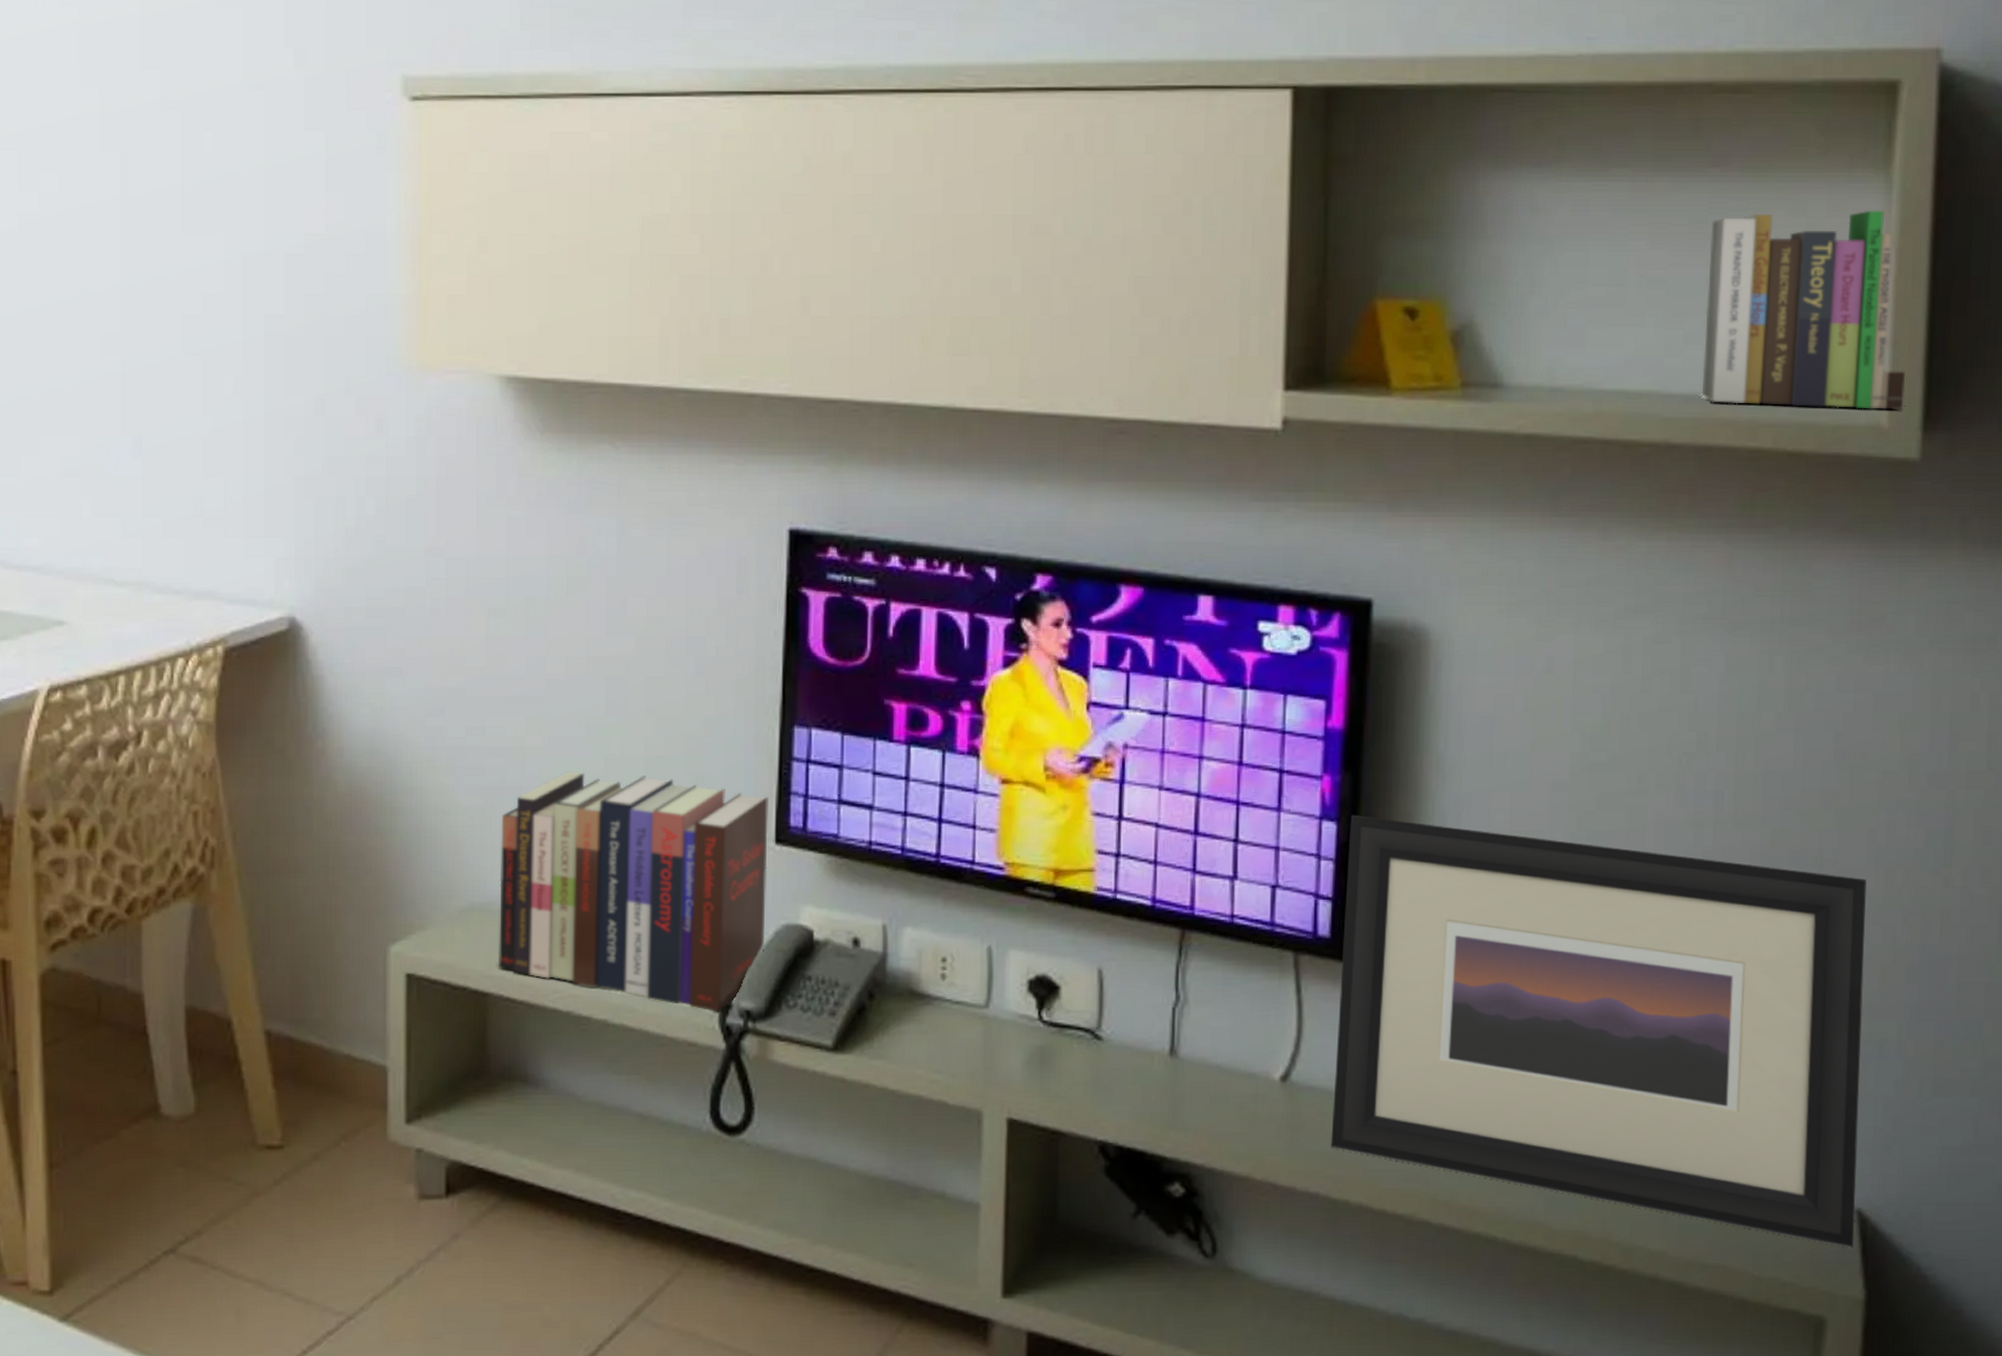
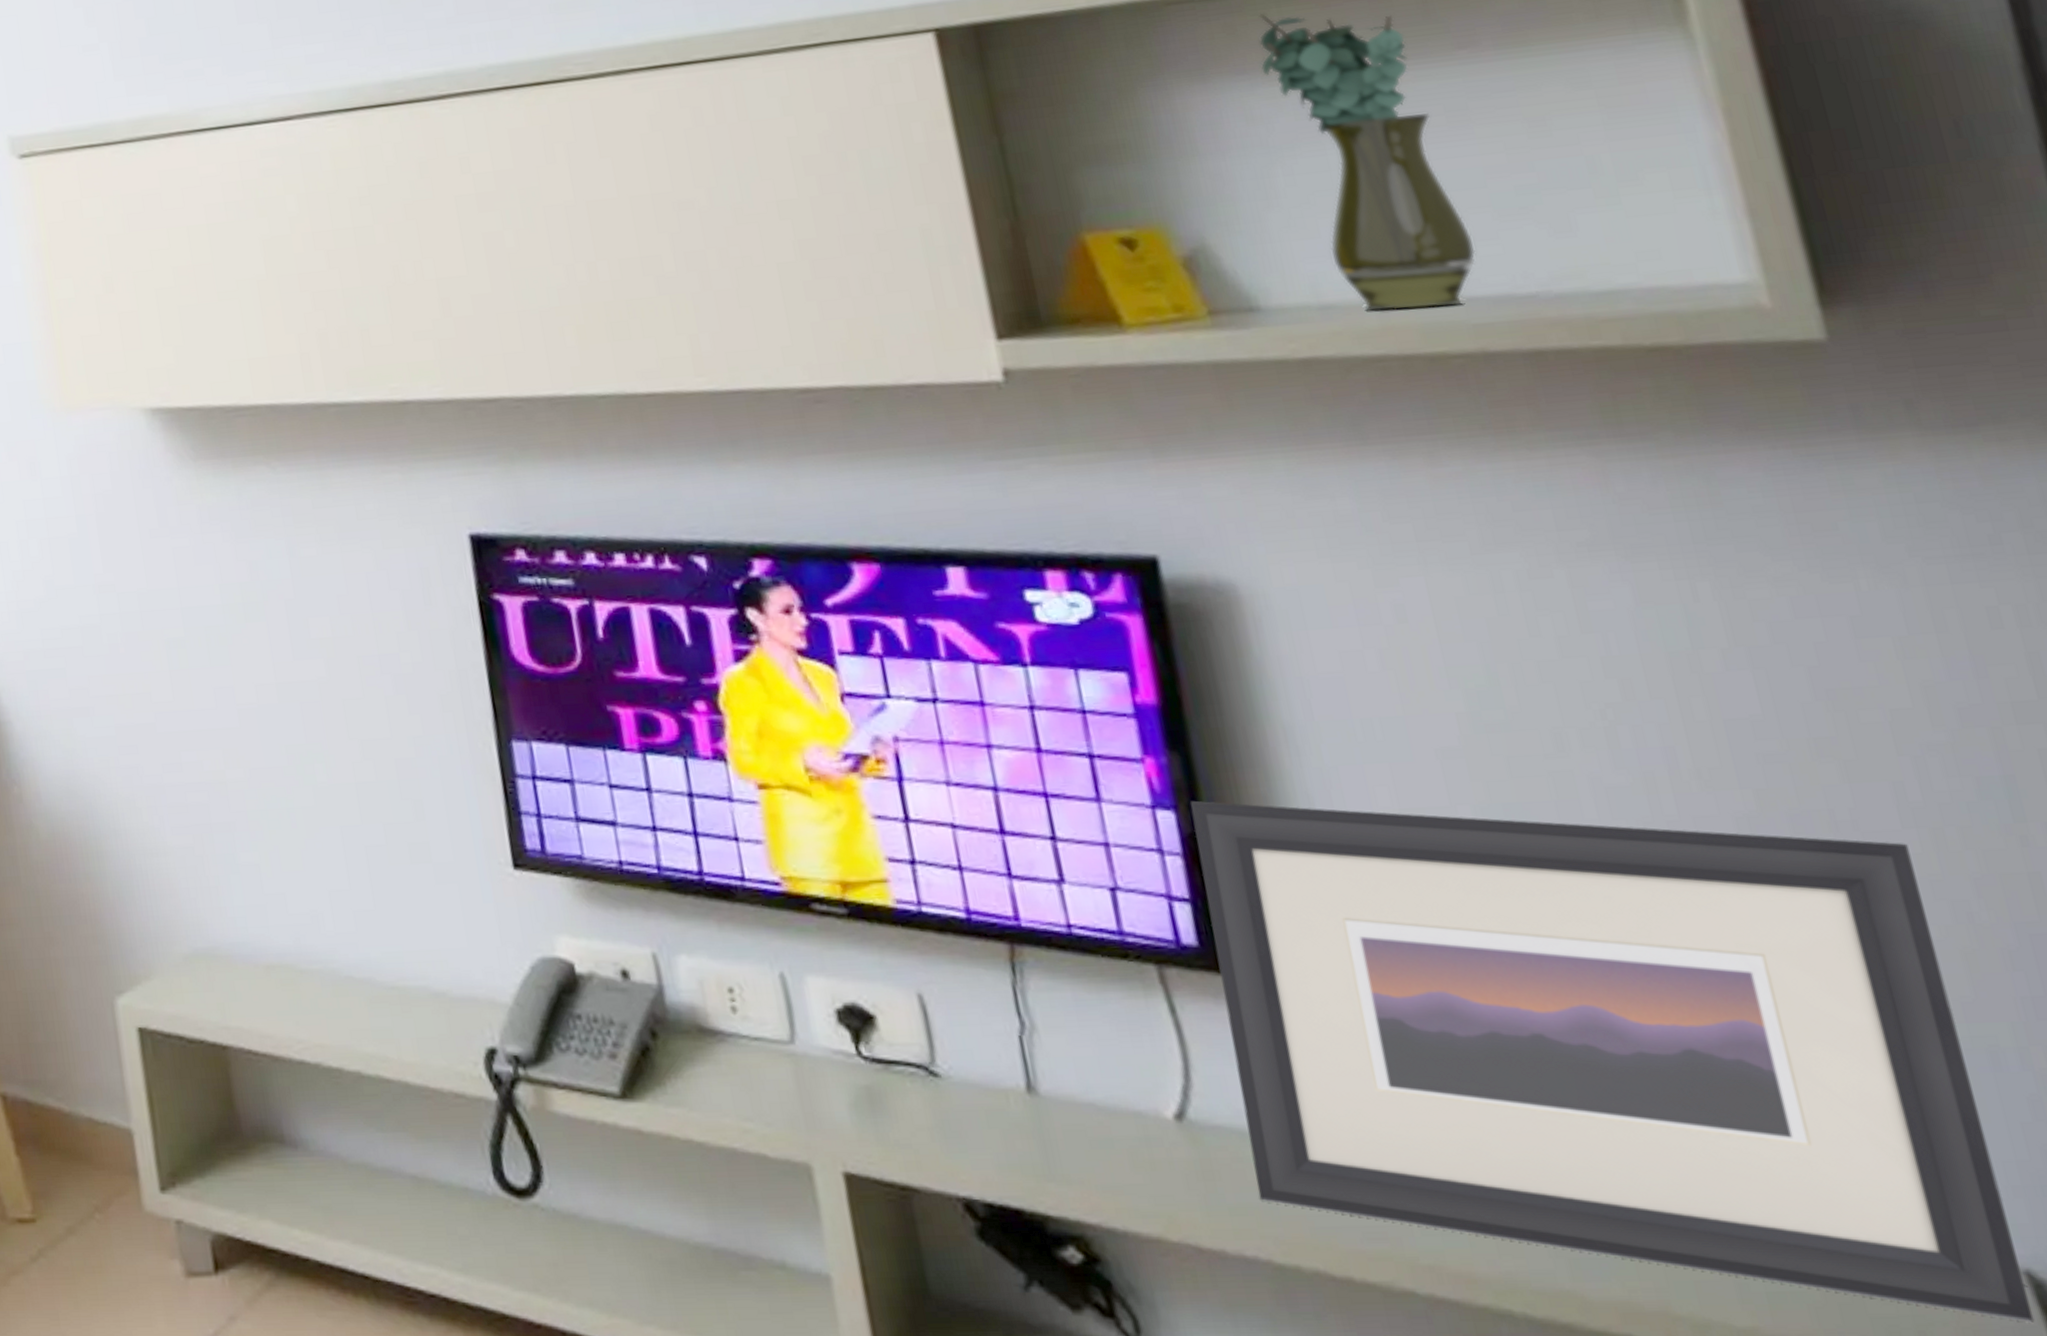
books: present [498,770,768,1012] -> none [213,802,522,1058]
vase: none [1554,112,1683,399] -> present [1258,14,1477,311]
books: present [1702,210,1906,409] -> none [1474,69,1786,302]

